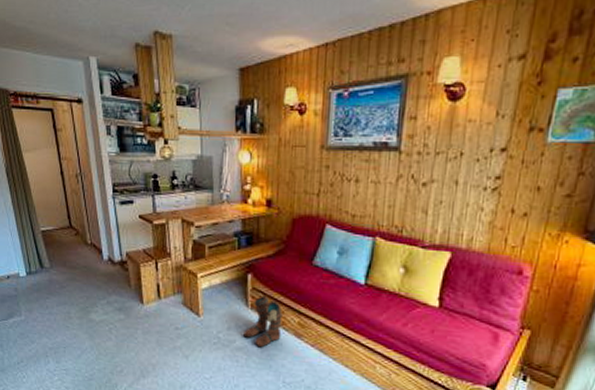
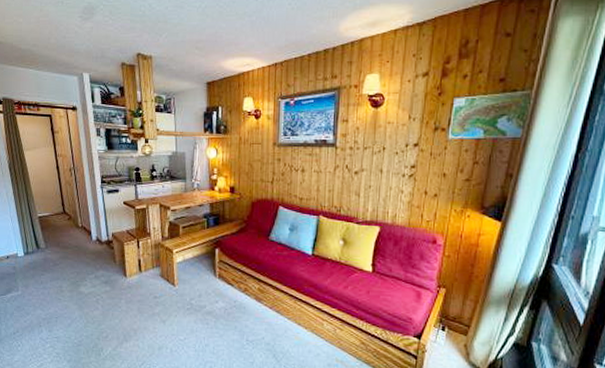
boots: present [243,296,283,348] -> none [212,267,245,311]

